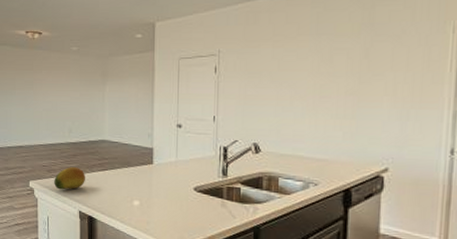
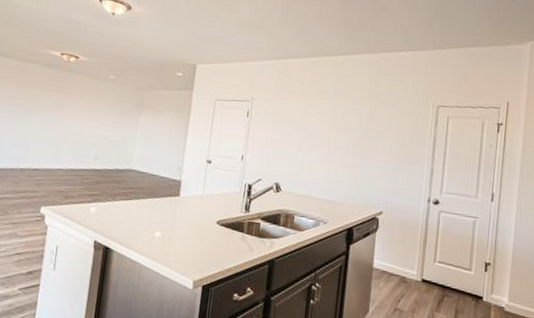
fruit: present [54,167,85,190] -> none [69,194,107,218]

